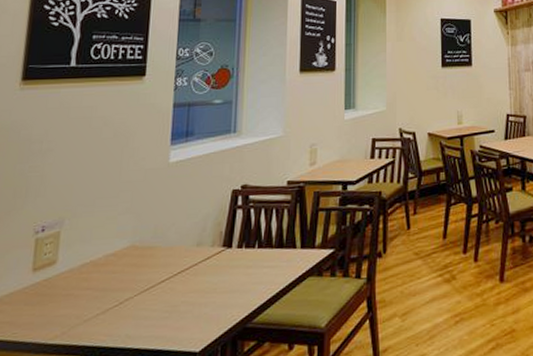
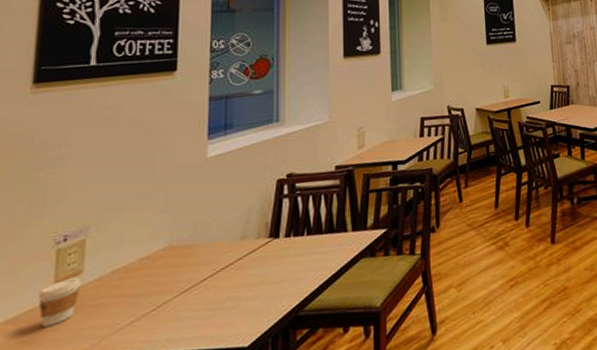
coffee cup: none [17,266,56,310] -> present [37,276,82,327]

